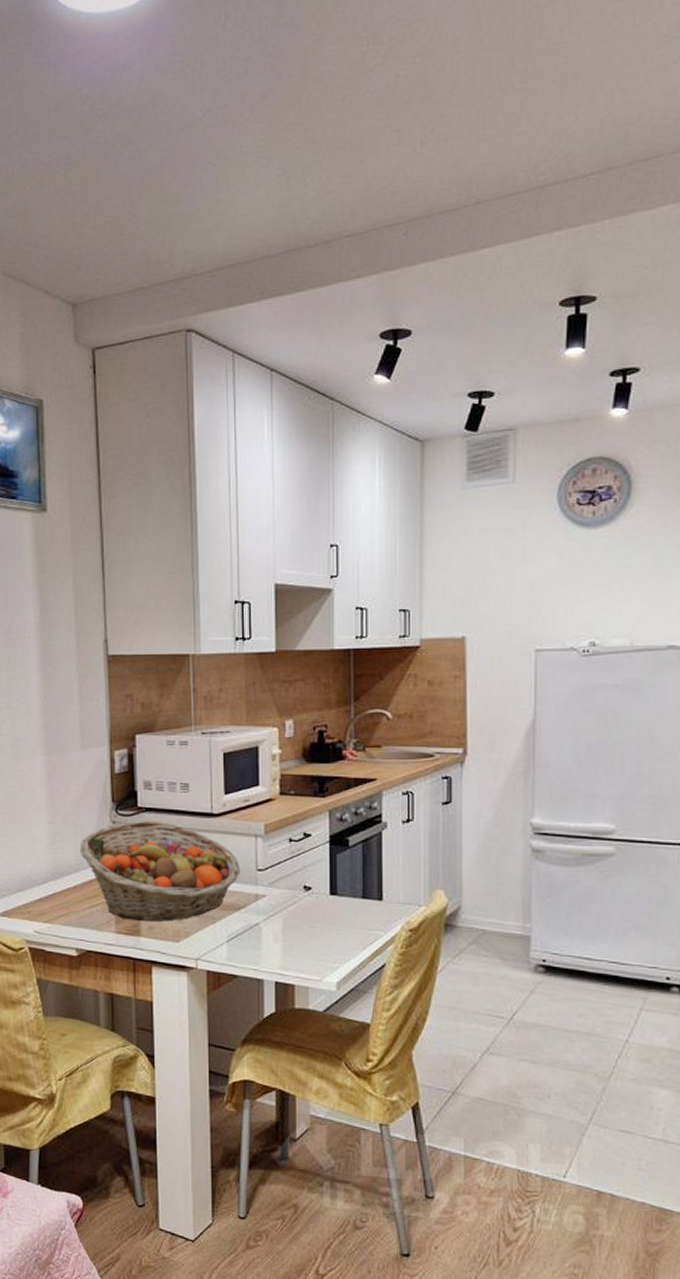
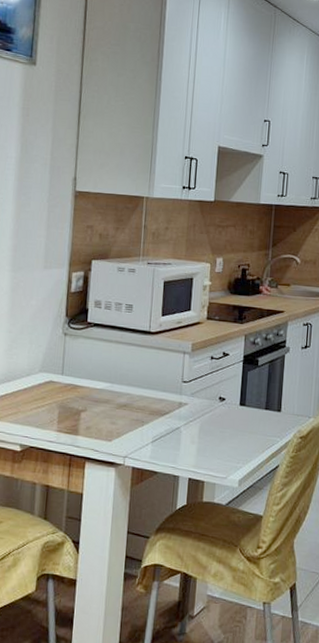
fruit basket: present [79,820,241,921] -> none [33,334,169,423]

